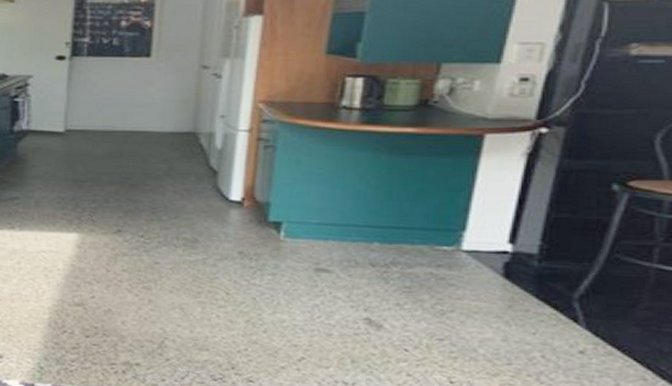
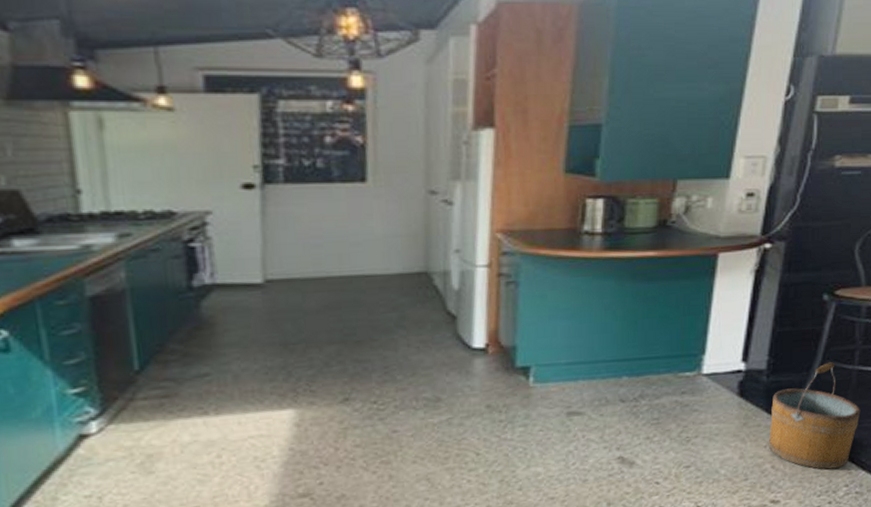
bucket: none [538,256,661,372] -> present [768,362,861,470]

